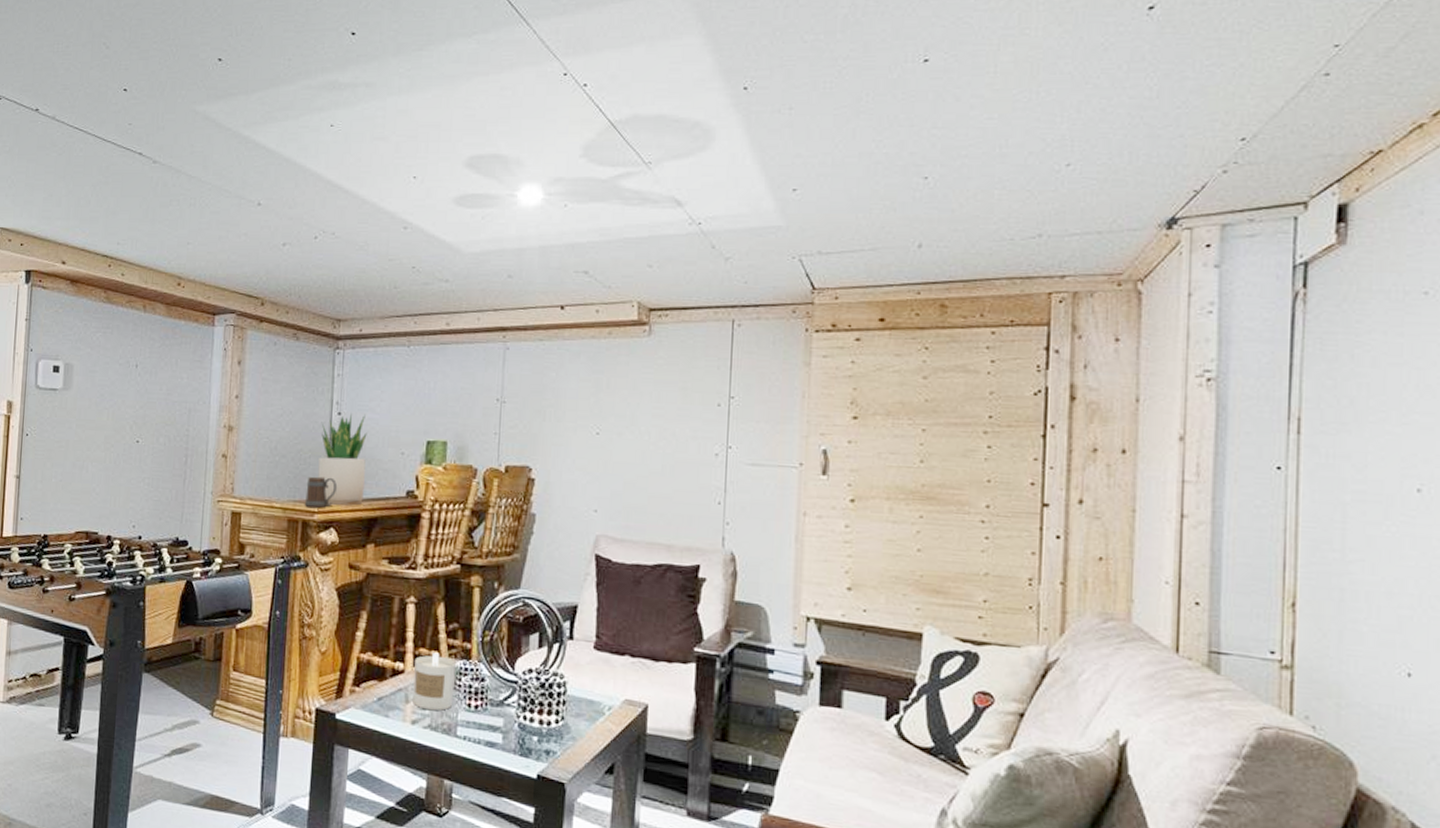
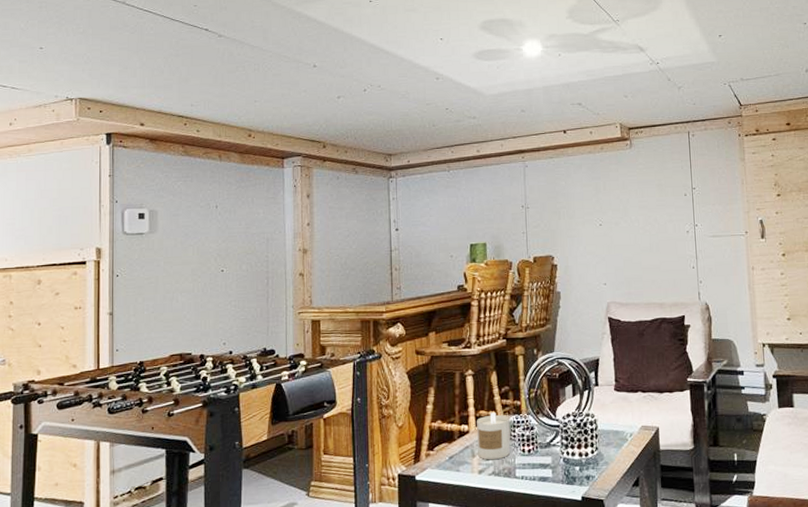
beer mug: present [305,476,338,509] -> none [374,282,401,310]
planter: present [318,413,367,506] -> none [382,228,423,305]

